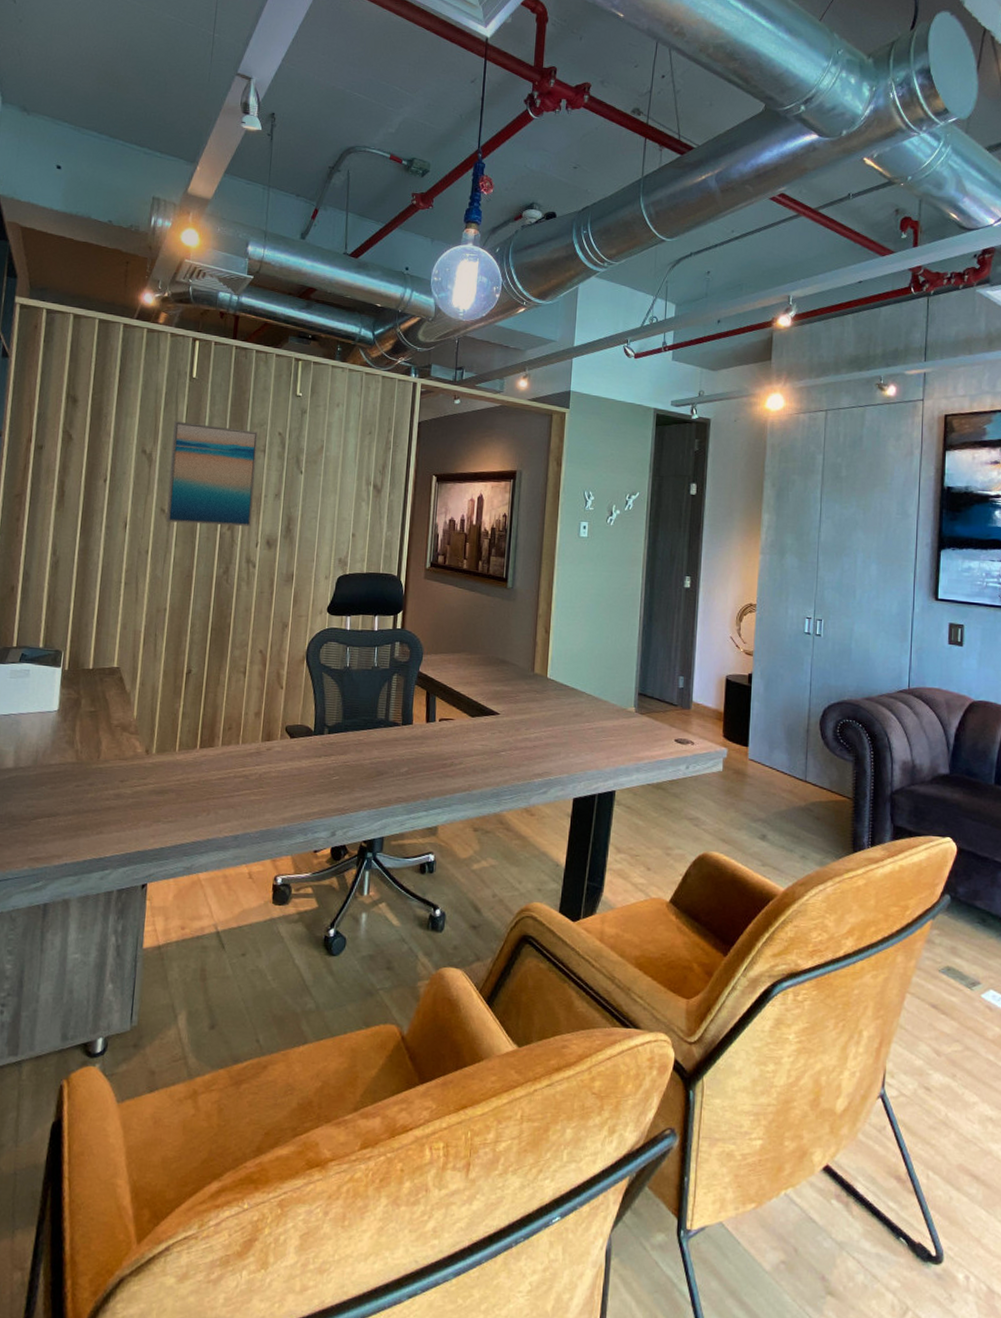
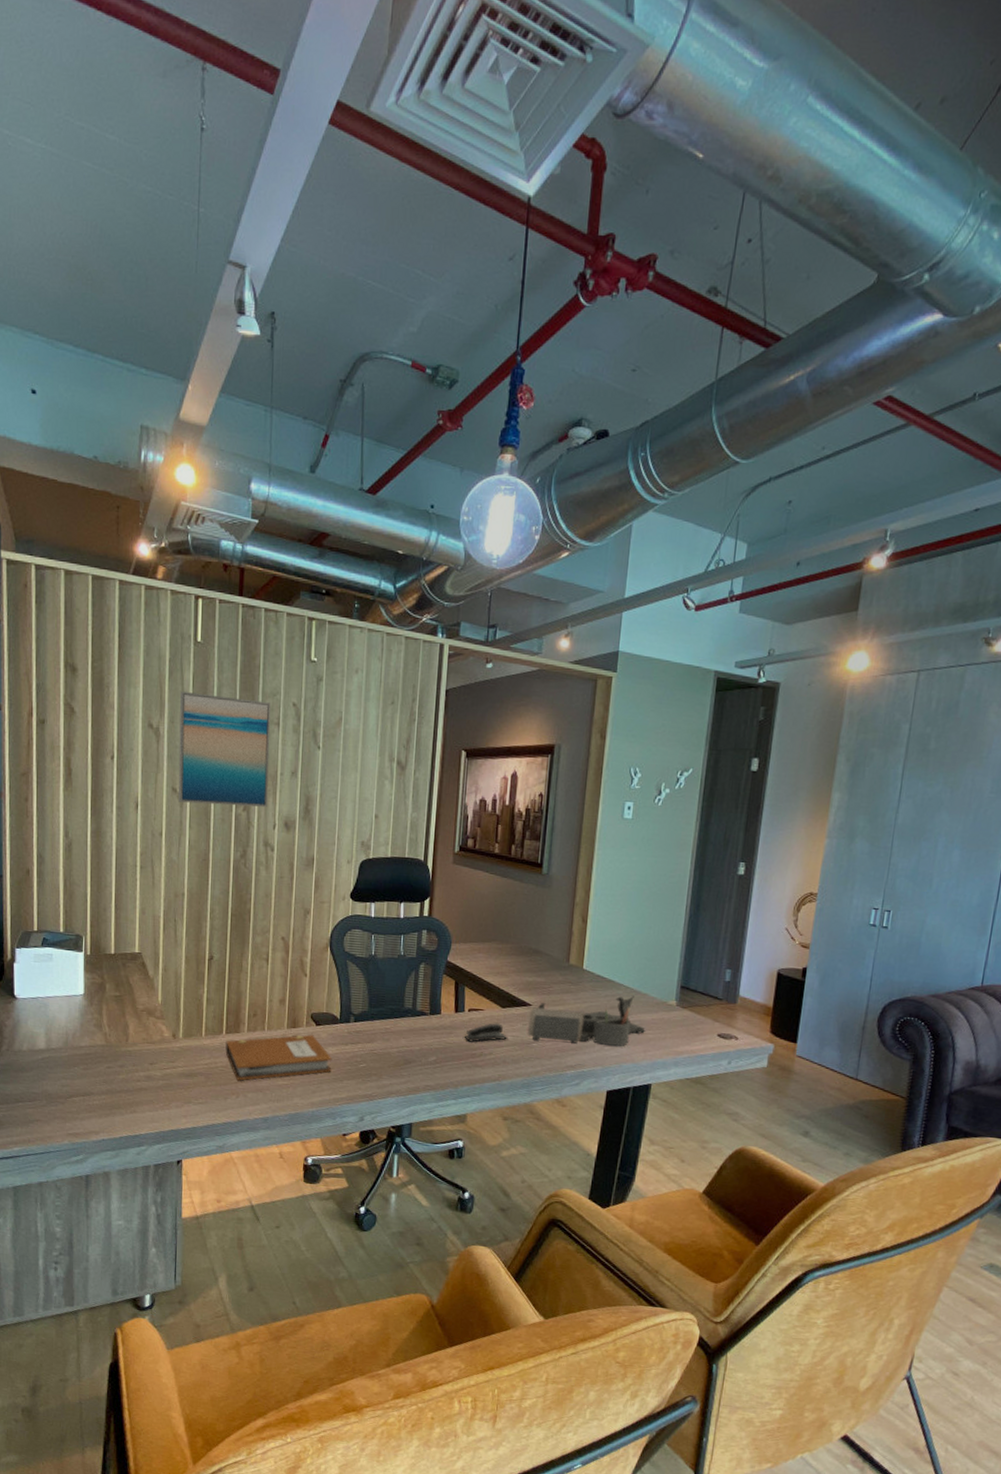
notebook: none [198,747,306,797] -> present [225,1034,332,1081]
stapler: none [436,732,478,752] -> present [465,1023,508,1042]
desk organizer: none [496,702,608,754] -> present [528,995,646,1047]

